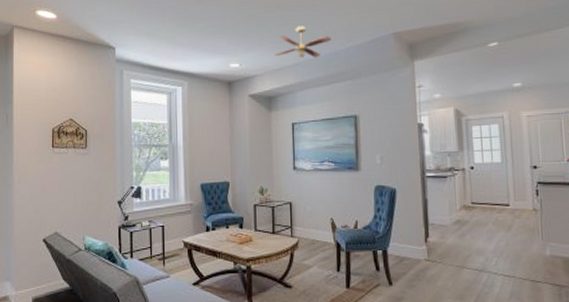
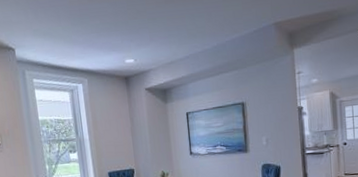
ceiling fan: present [274,26,331,58] -> none [166,19,218,50]

